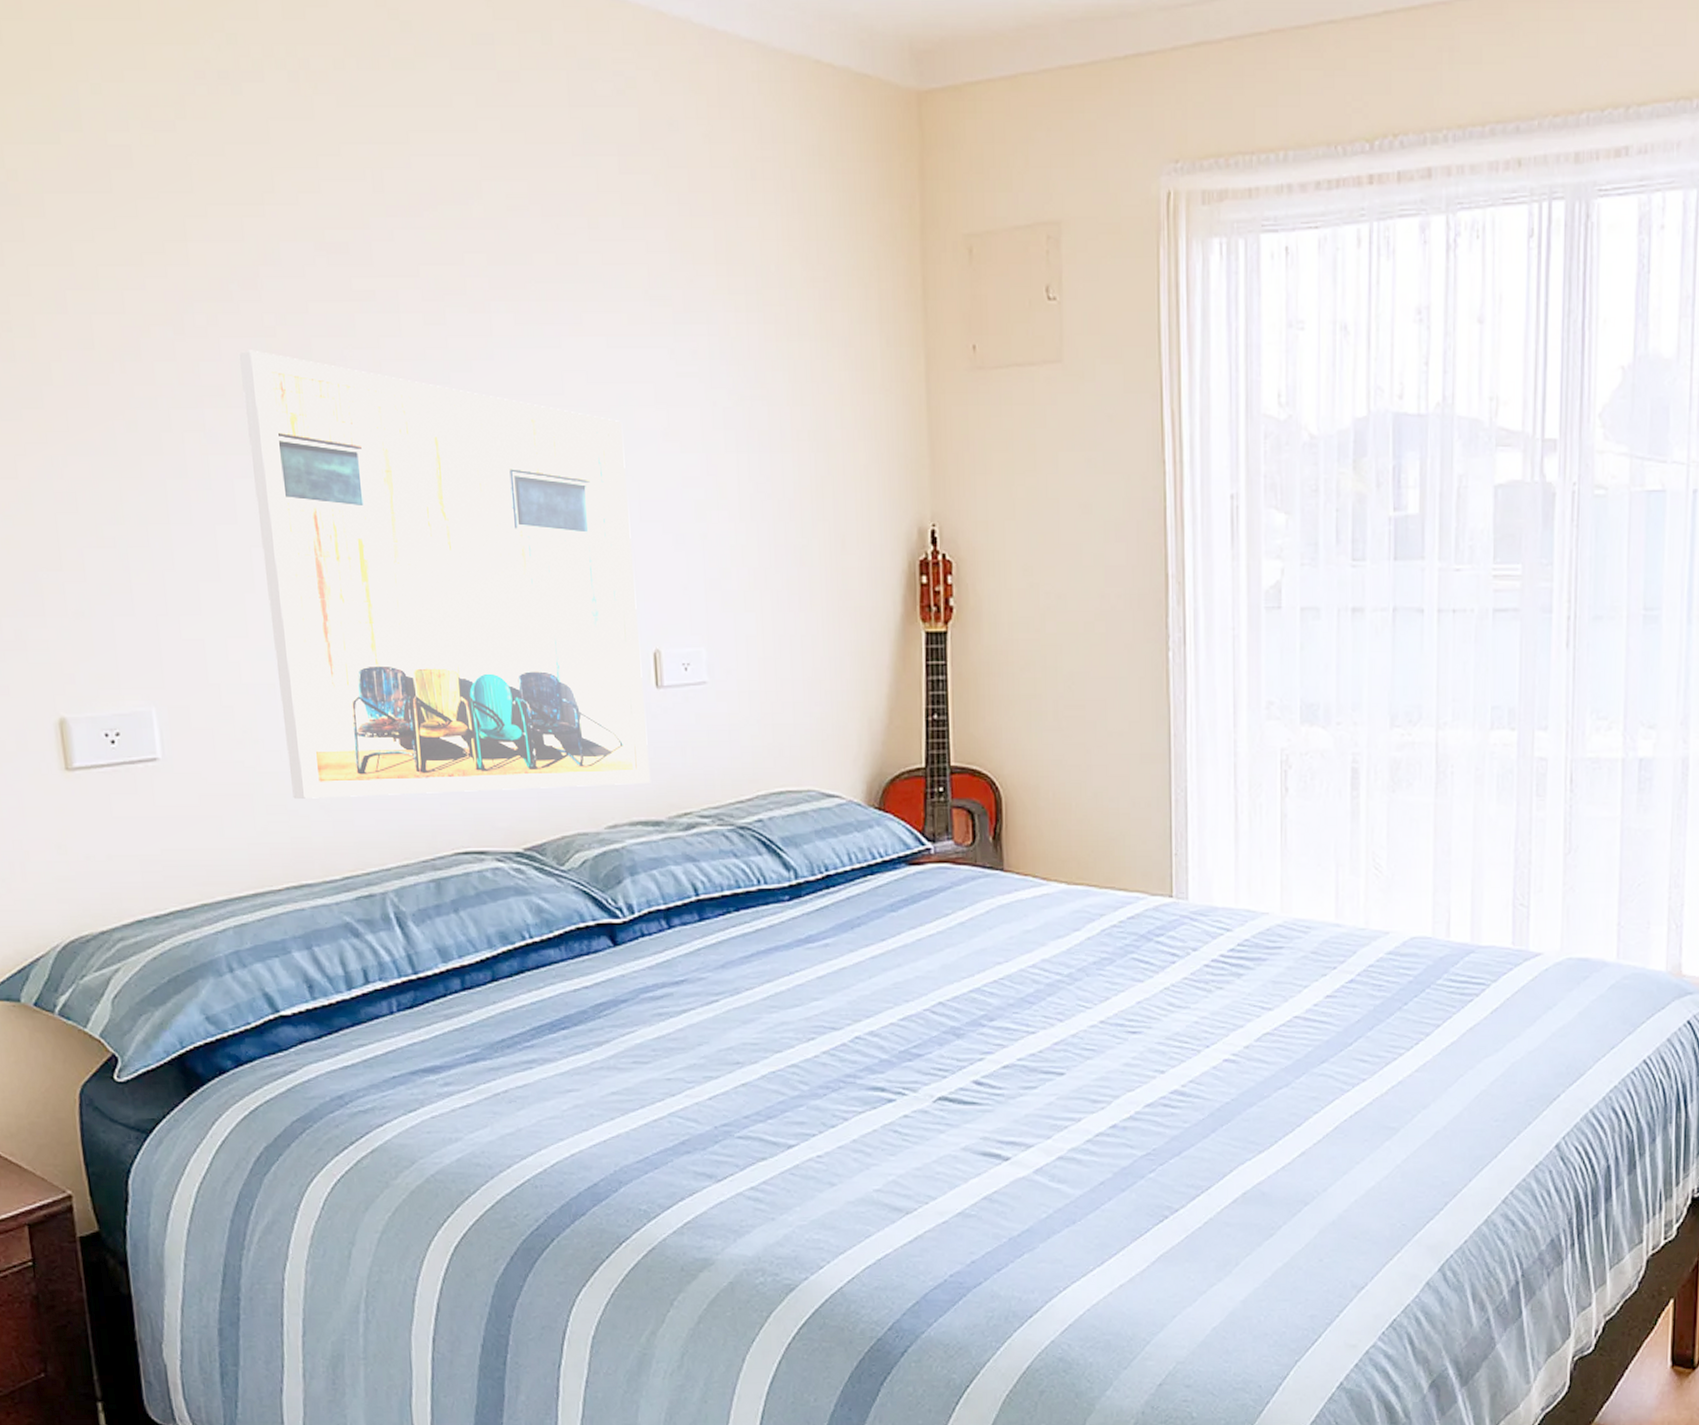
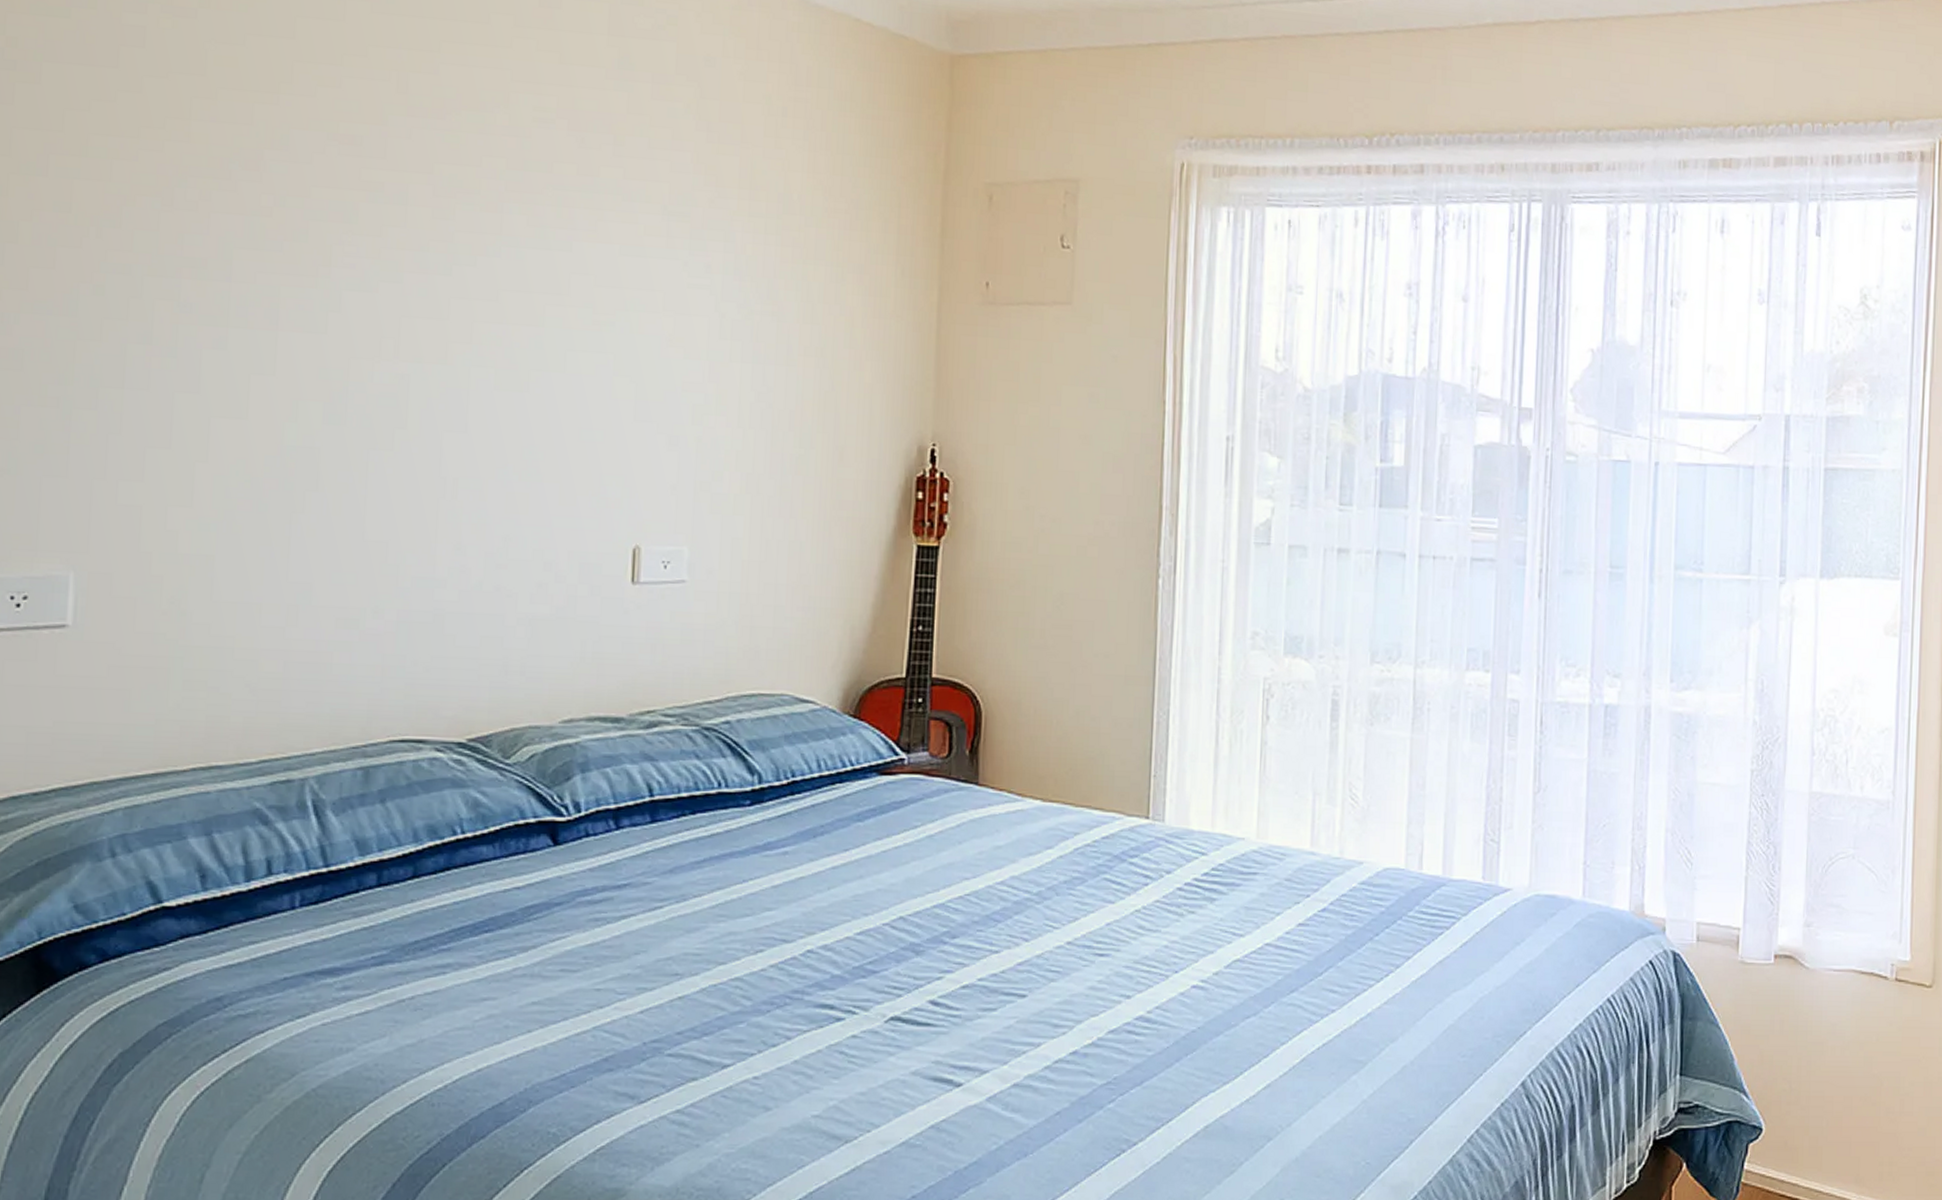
wall art: present [238,350,651,799] -> none [216,227,626,680]

